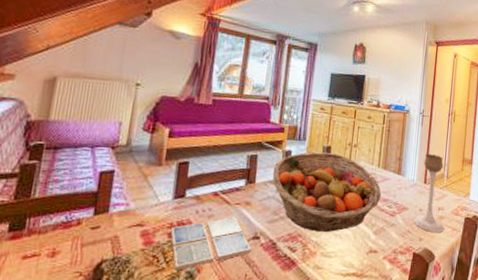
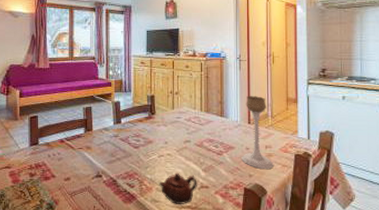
drink coaster: present [170,217,252,270] -> none [30,159,97,203]
fruit basket: present [272,152,382,232] -> none [106,101,207,170]
teapot: none [324,235,366,271] -> present [159,172,197,204]

